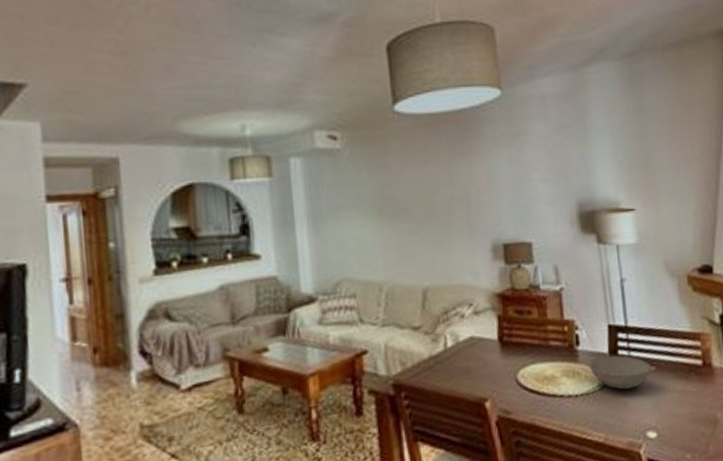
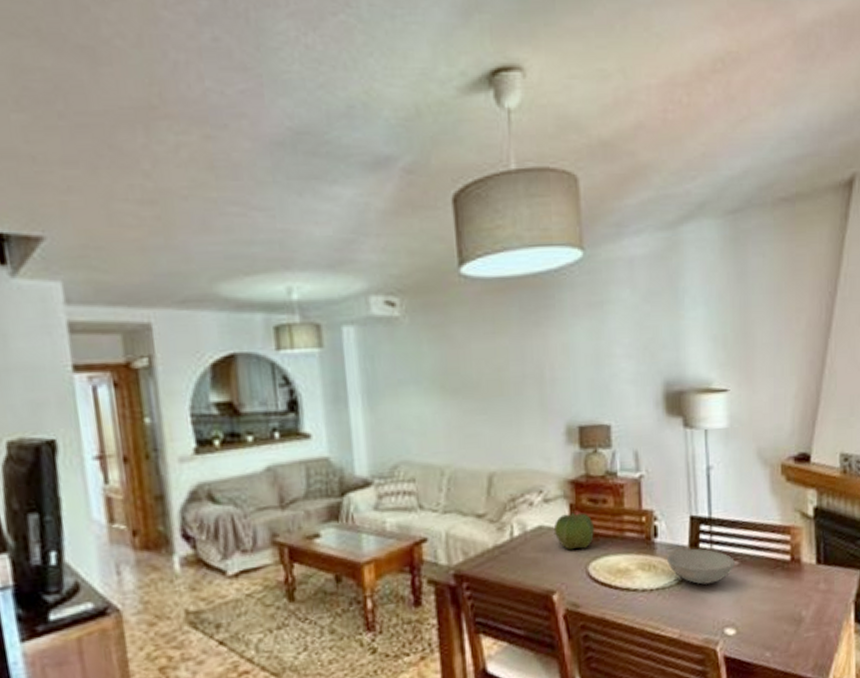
cabbage: none [484,323,522,359] -> present [553,512,595,550]

